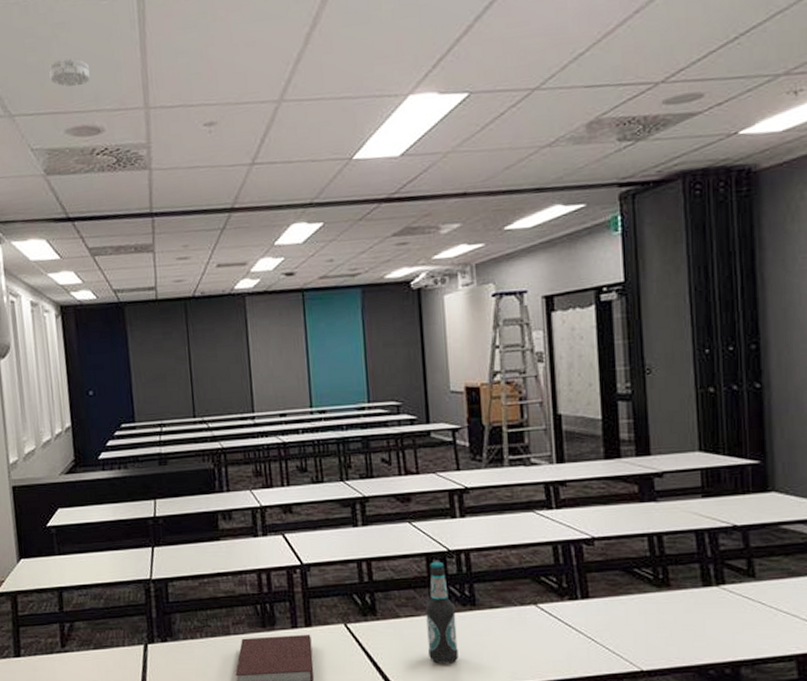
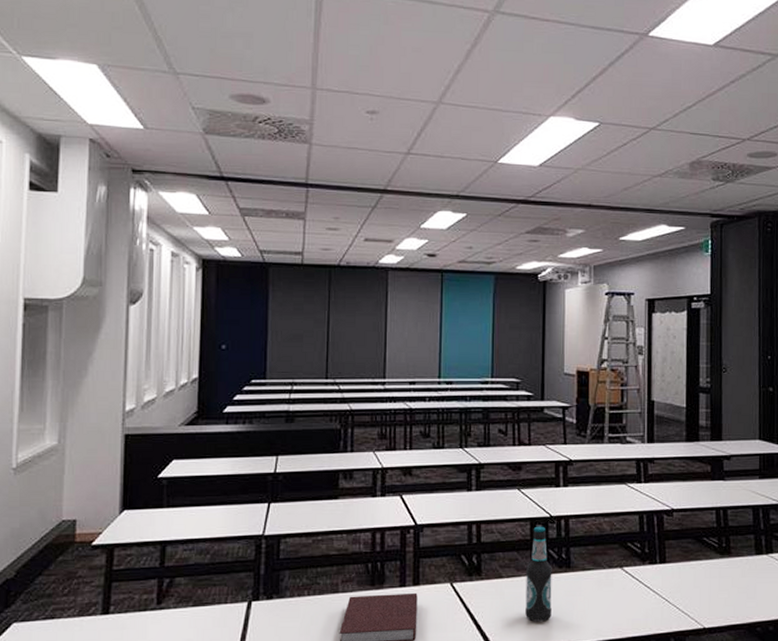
smoke detector: present [49,58,90,87] -> none [221,30,261,58]

